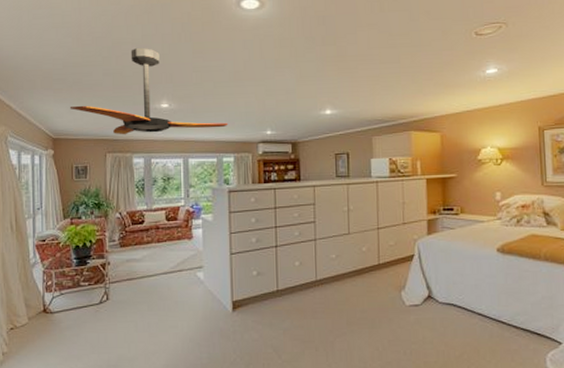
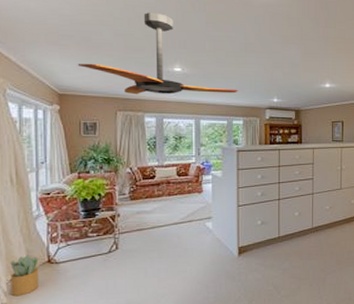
potted plant: none [10,303,35,346] -> present [10,255,39,297]

